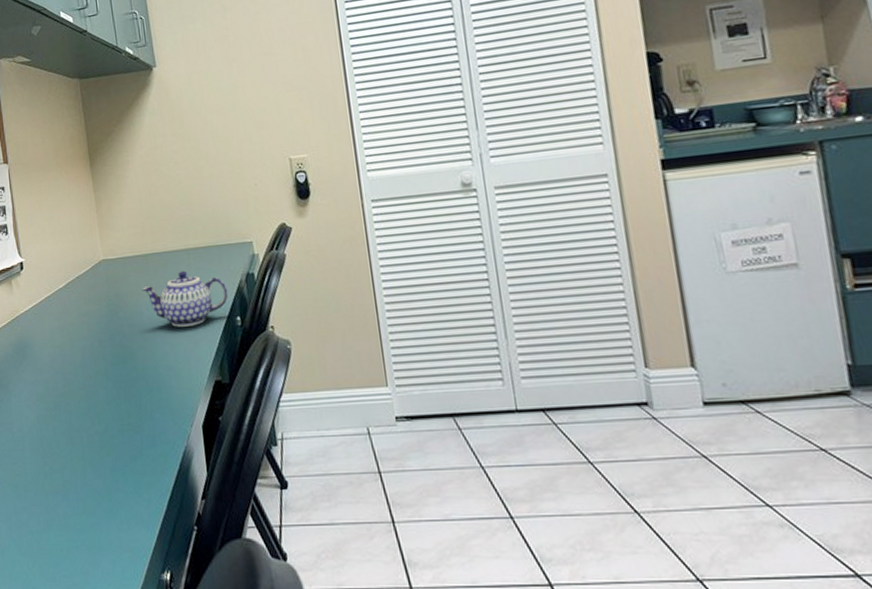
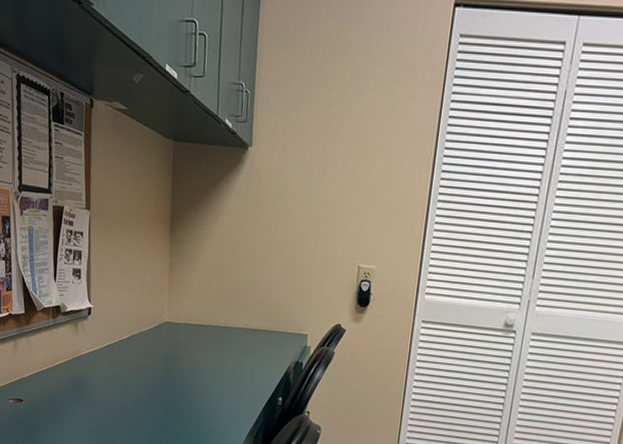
teapot: present [142,270,229,327] -> none [199,347,276,398]

